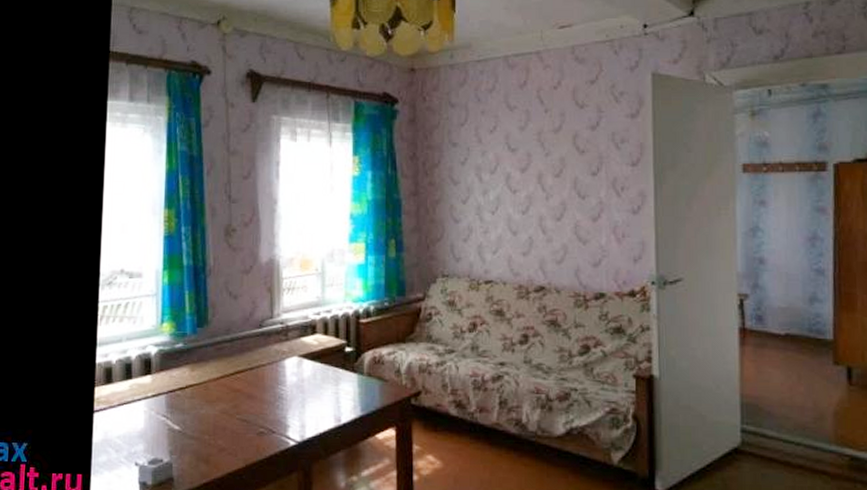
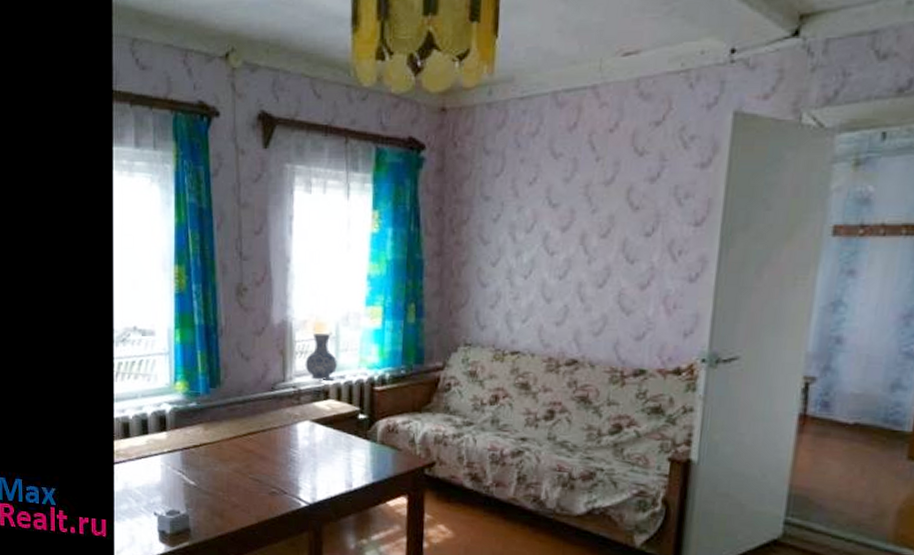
vase: none [292,270,323,315] -> present [305,333,337,380]

